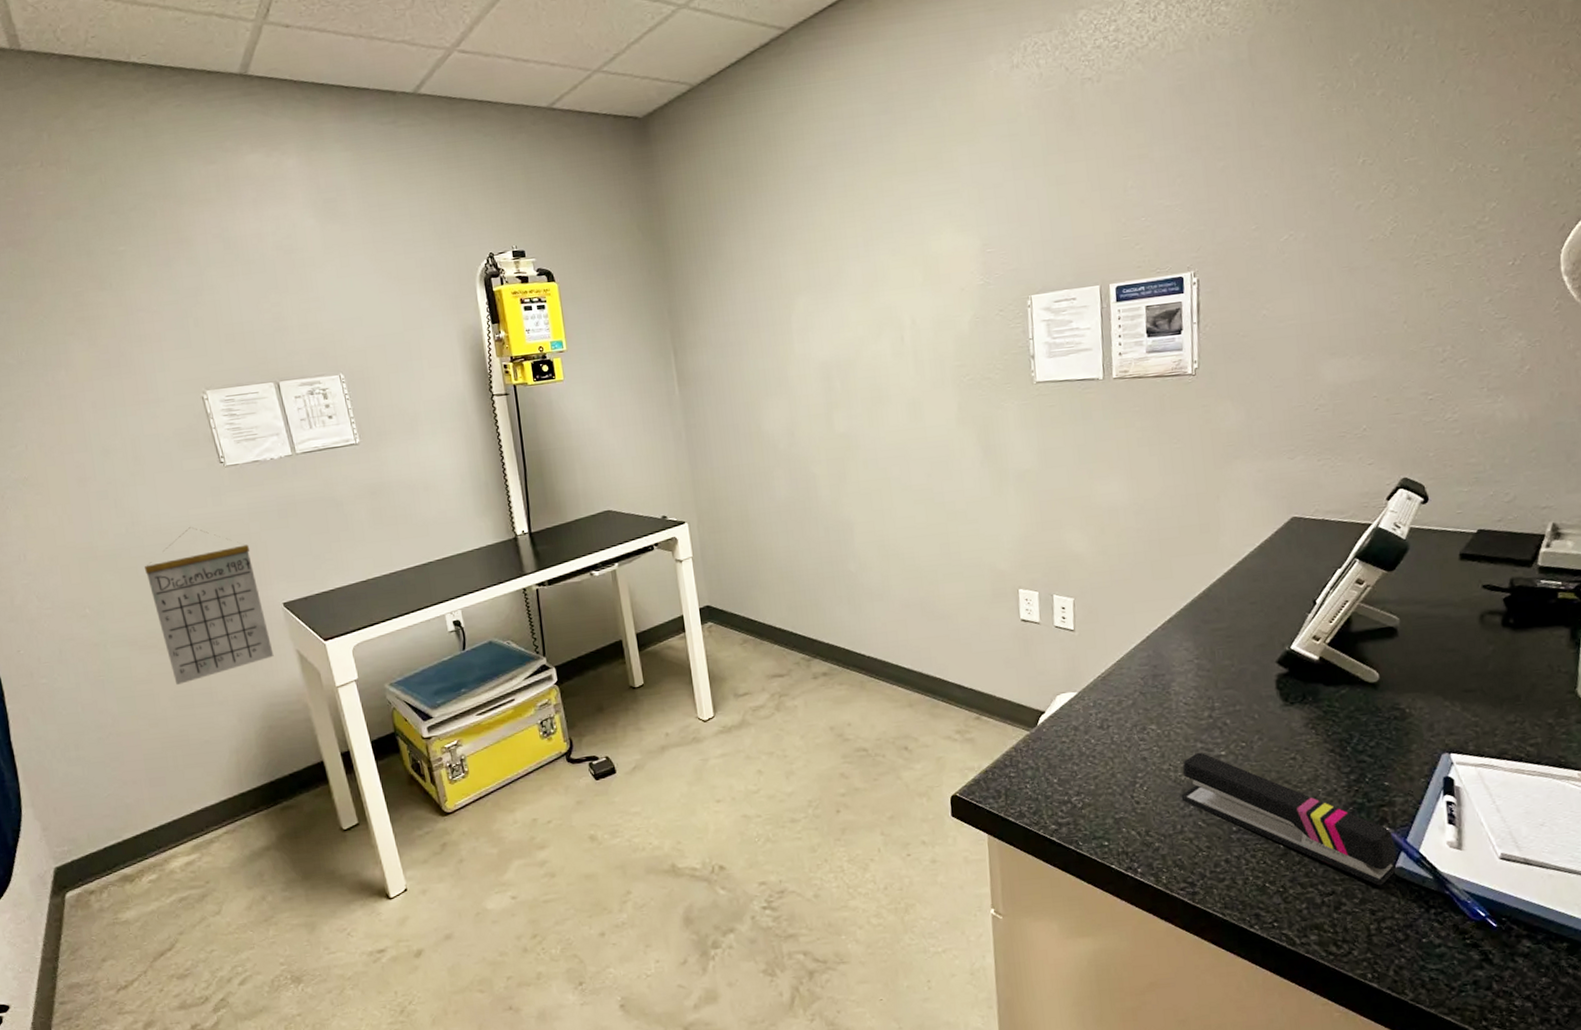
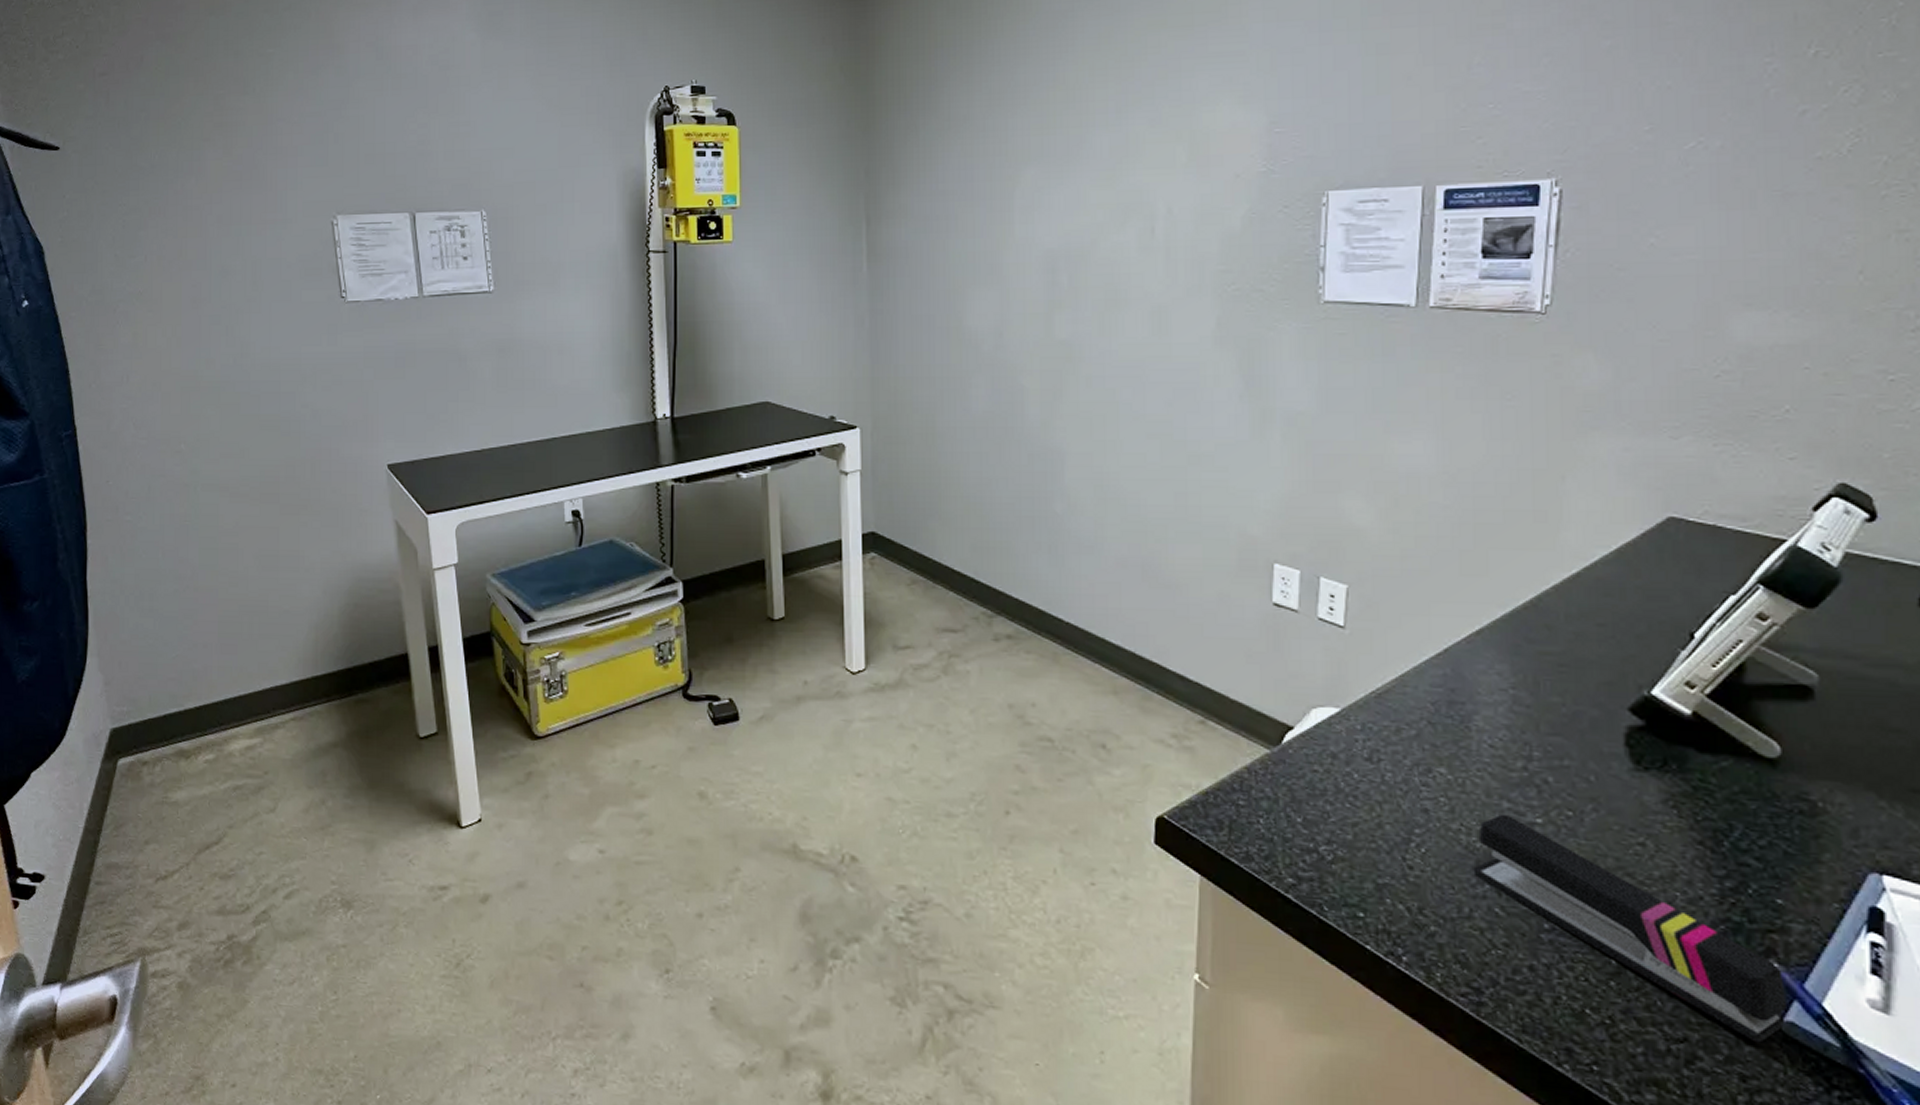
calendar: present [145,527,274,685] -> none [248,366,370,542]

